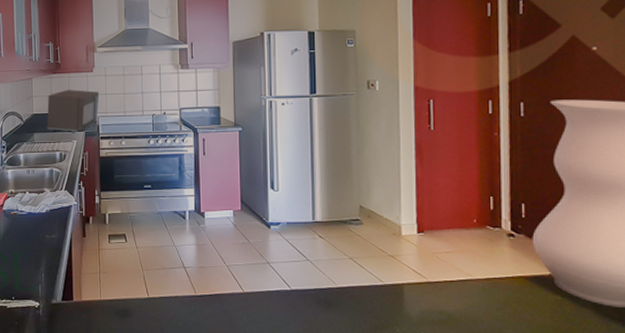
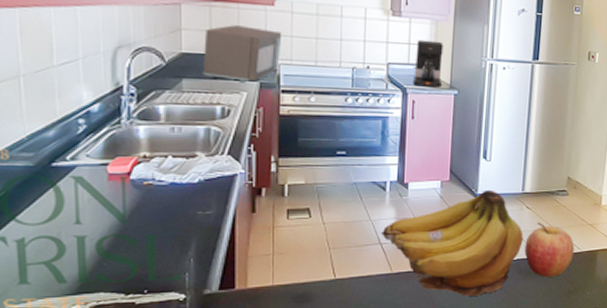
fruit: none [183,218,319,324] -> present [380,189,523,296]
coffee maker: none [202,86,227,126] -> present [413,39,443,88]
fruit: none [321,251,377,310] -> present [524,222,575,277]

